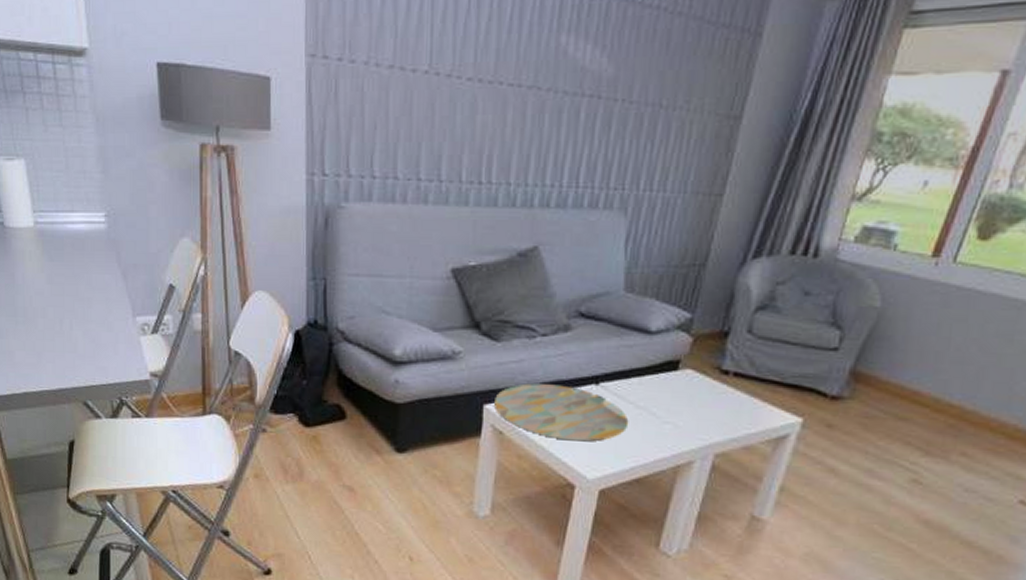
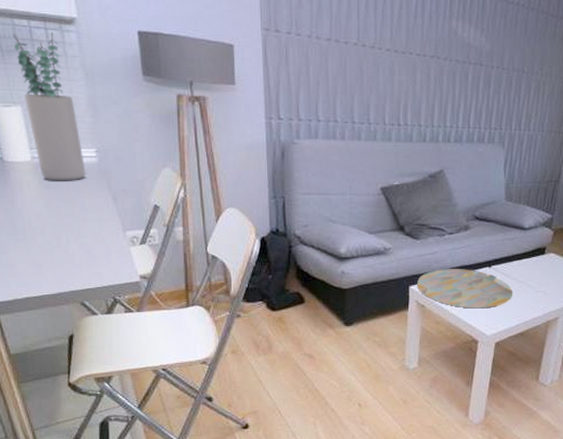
vase: none [17,66,93,252] -> present [12,31,86,181]

